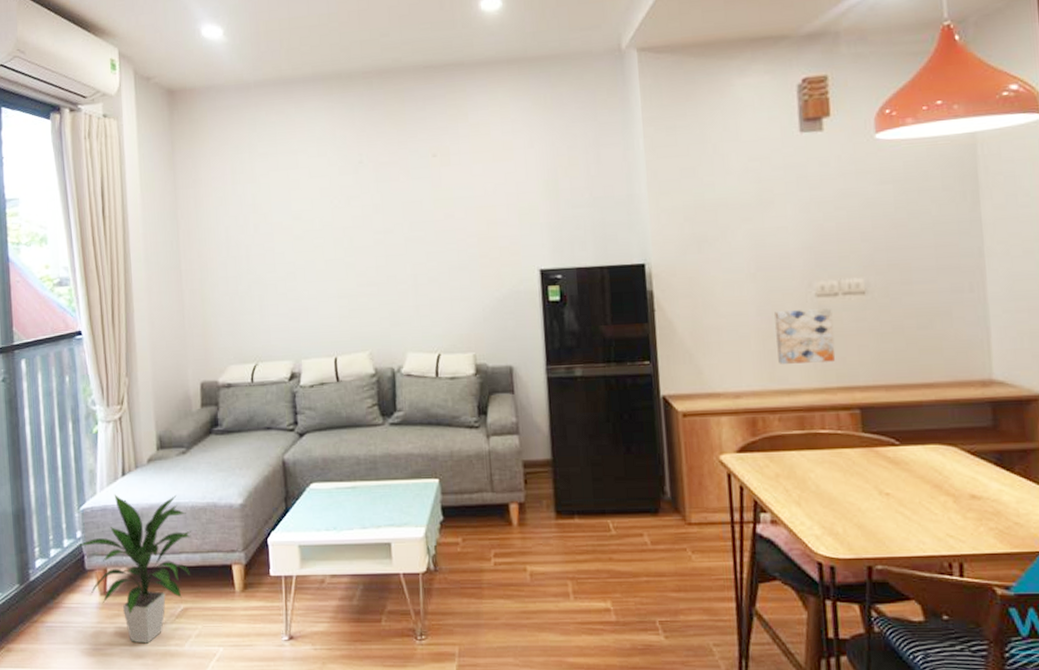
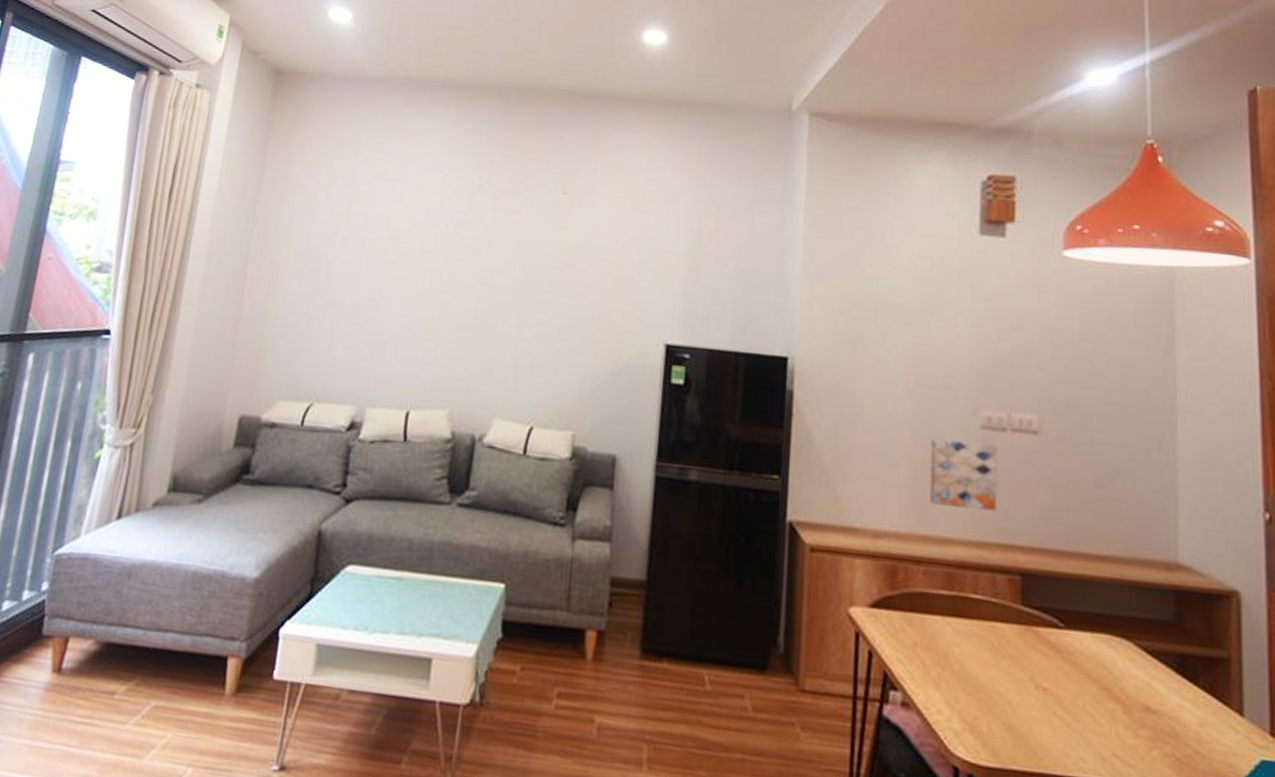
indoor plant: present [76,494,191,644] -> none [37,541,186,748]

